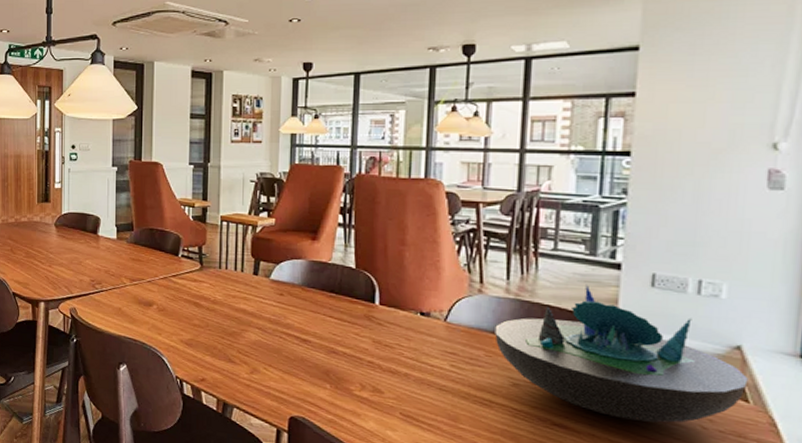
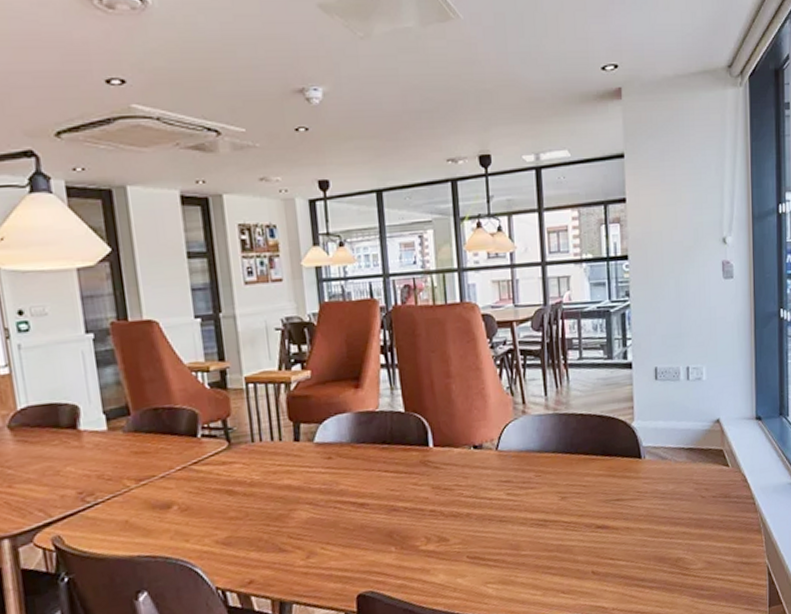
decorative bowl: present [495,284,749,423] -> none [540,387,727,507]

